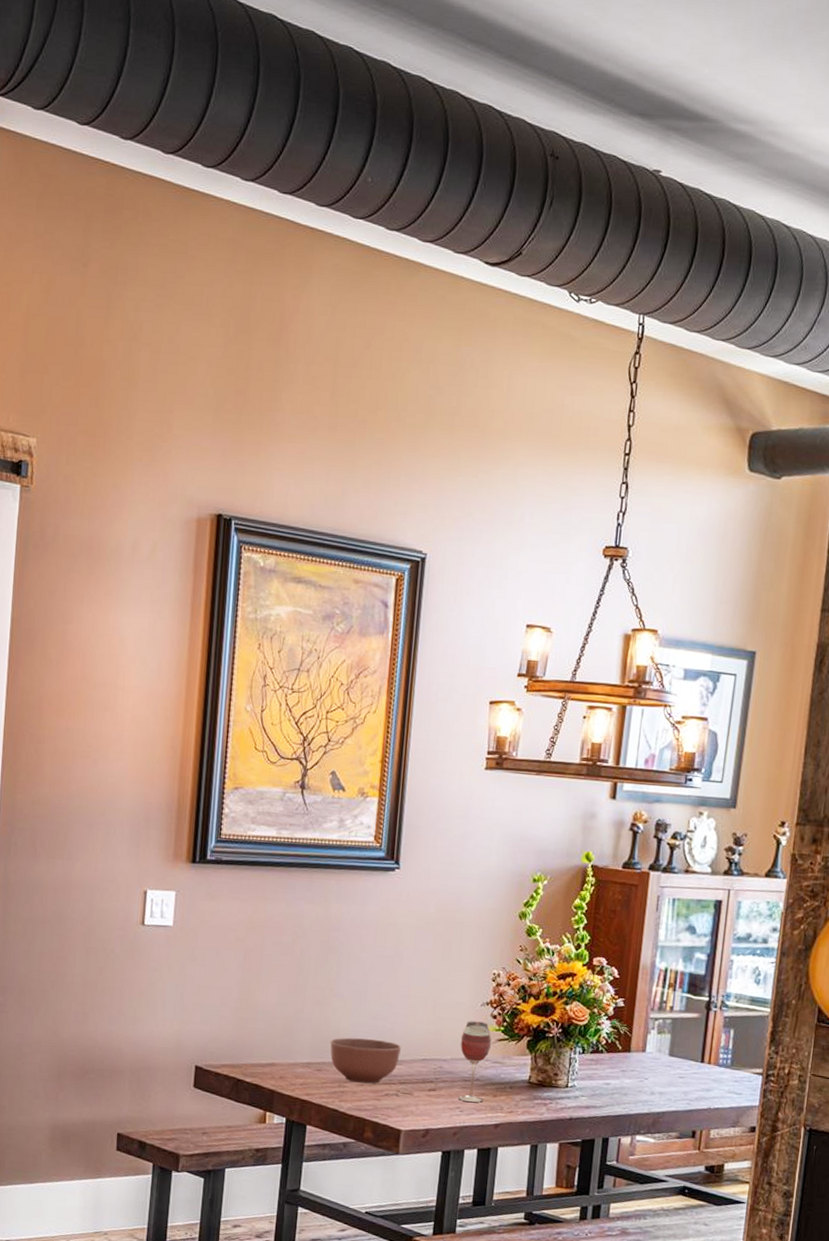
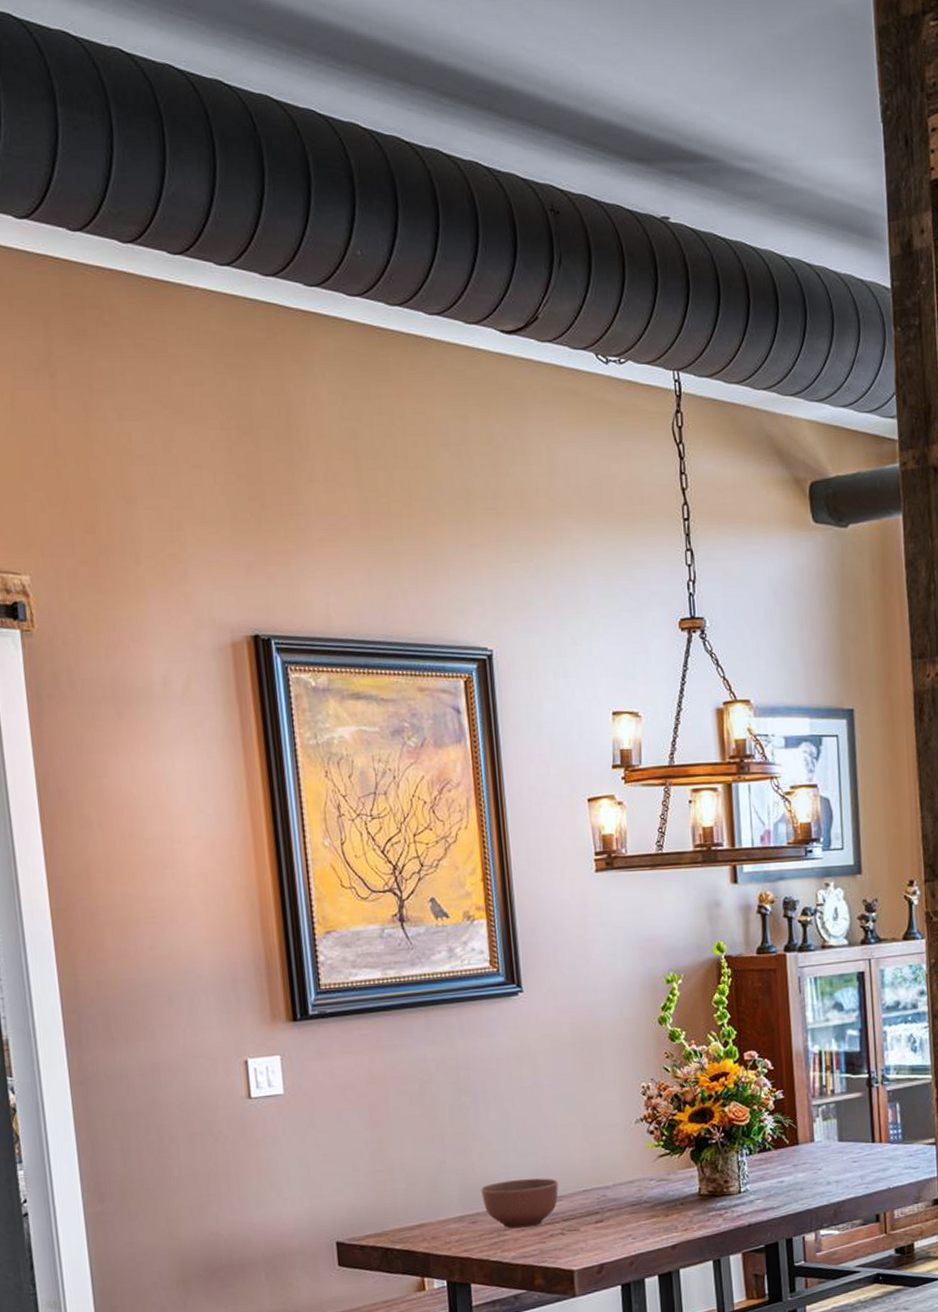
wineglass: present [458,1021,492,1103] -> none [619,1140,656,1227]

